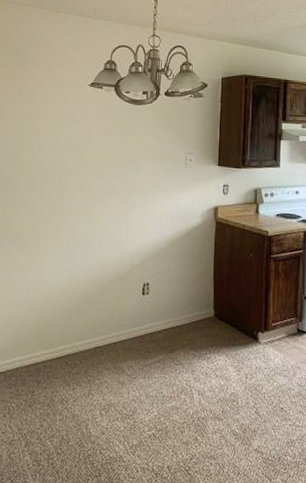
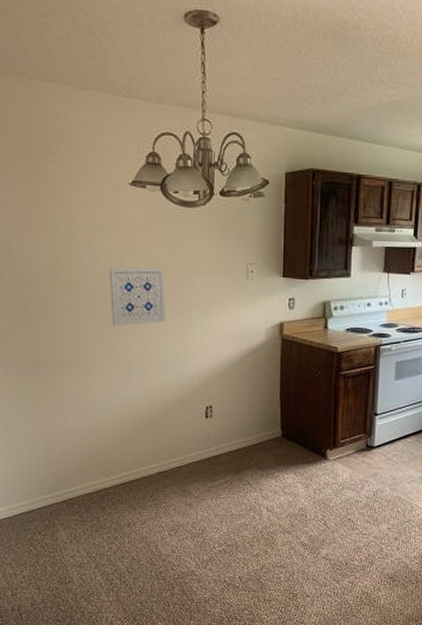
wall art: none [63,154,113,205] -> present [109,267,165,326]

